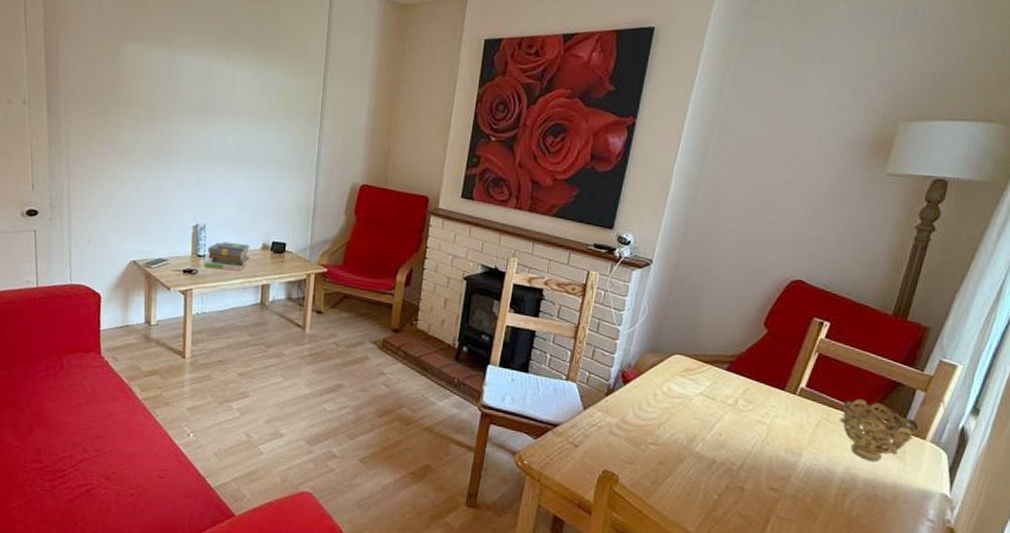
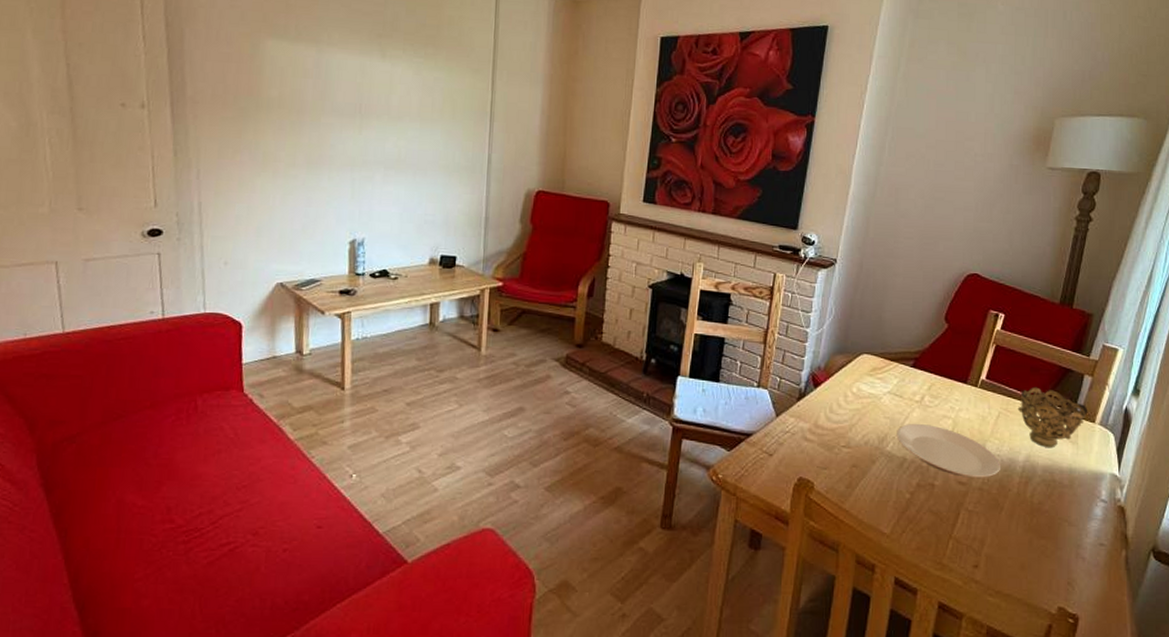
books: present [204,242,250,271] -> none [363,257,417,290]
plate: none [706,426,818,487] -> present [897,423,1002,478]

